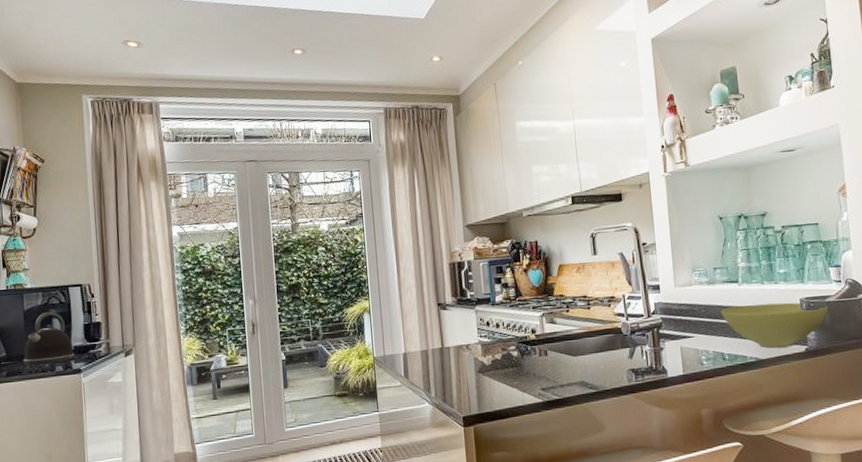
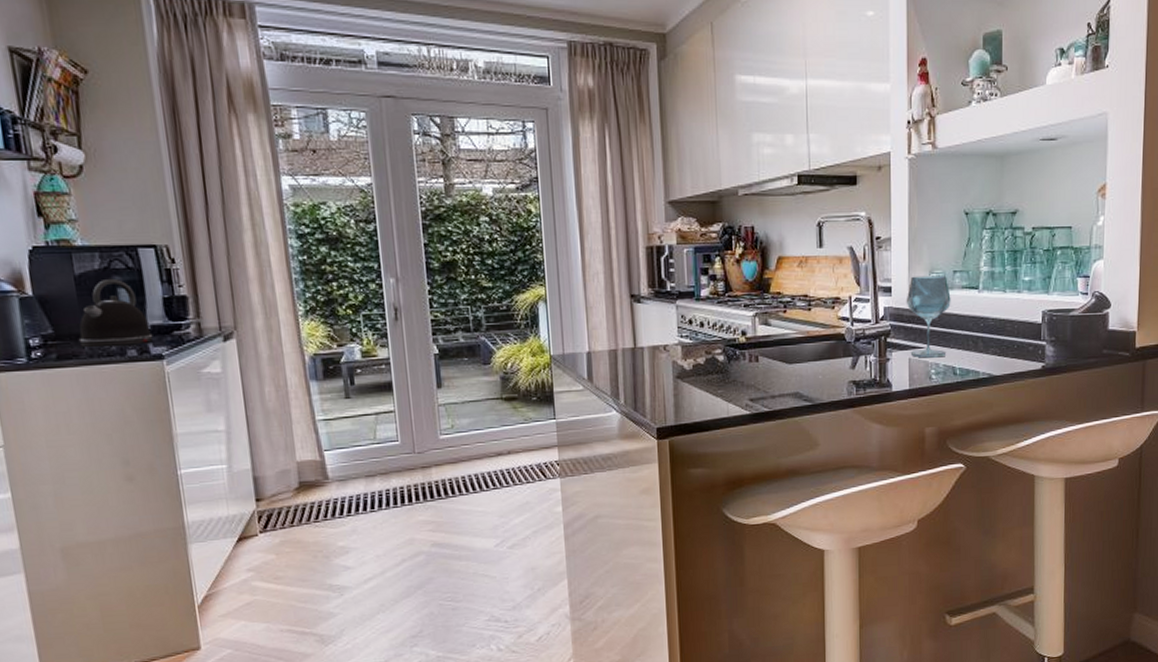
wine glass: none [673,272,714,346] -> present [906,275,951,358]
bowl: present [720,302,829,349] -> none [956,314,1072,364]

